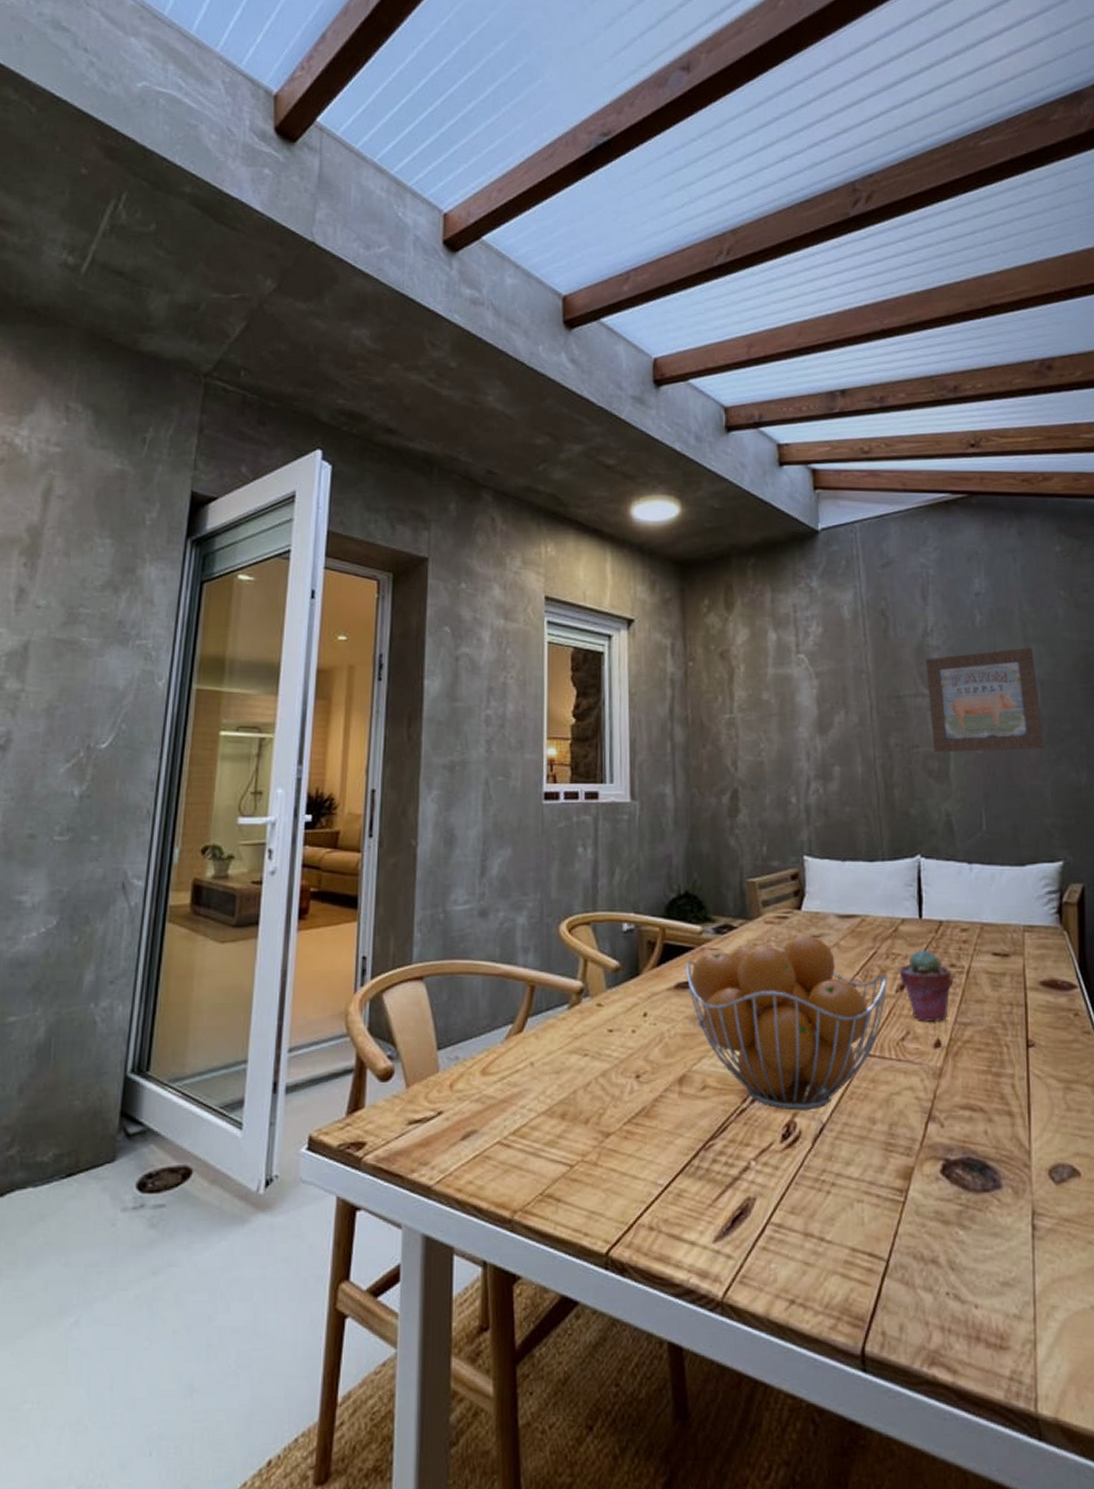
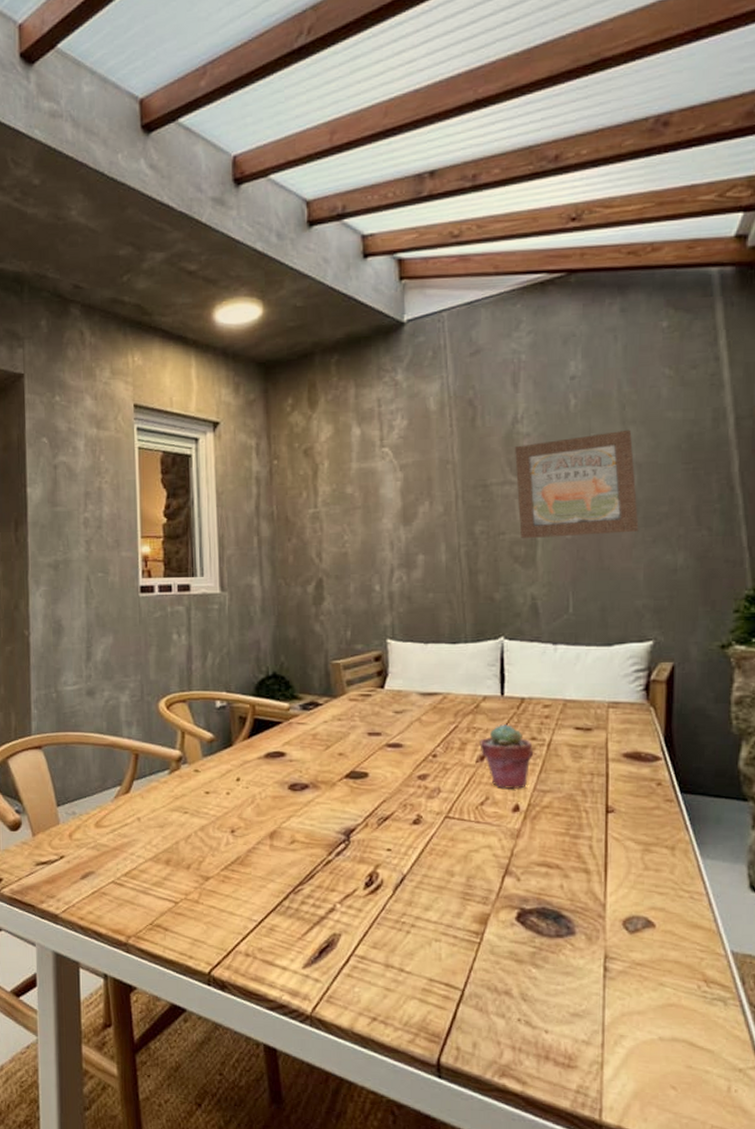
fruit basket: present [686,936,887,1111] -> none [275,712,468,864]

